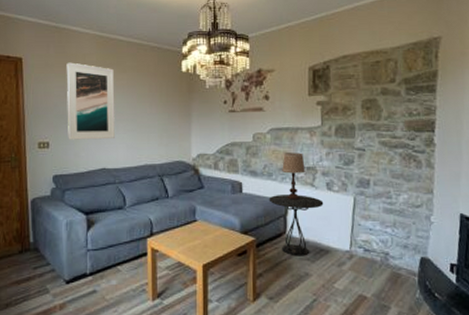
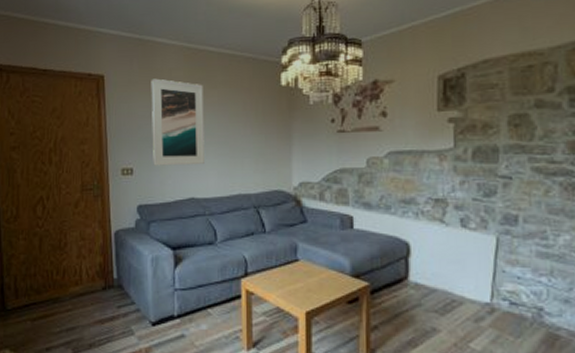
side table: present [269,195,324,257] -> none [386,232,457,308]
table lamp: present [282,153,305,200] -> none [403,181,433,239]

